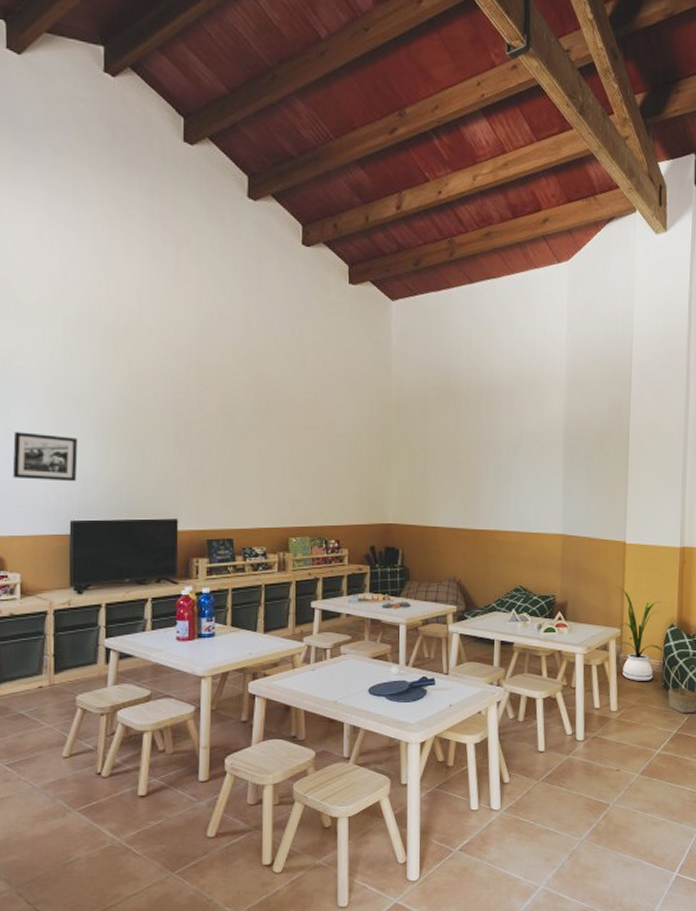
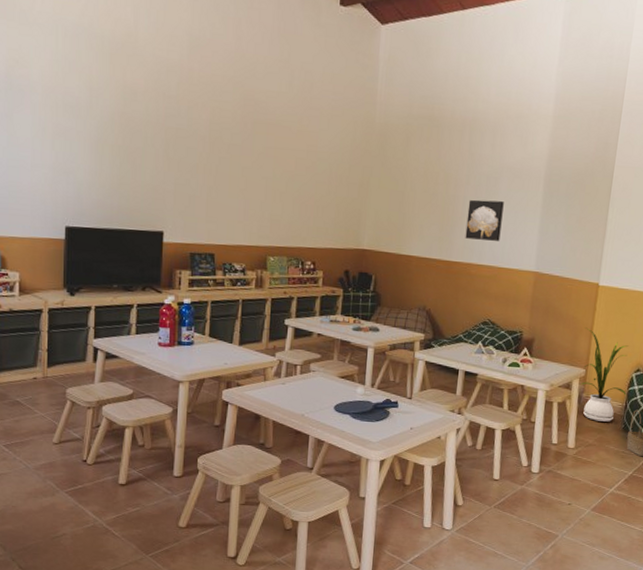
picture frame: present [12,432,78,482] -> none [14,138,74,190]
wall art: none [490,466,526,506] -> present [465,199,504,241]

